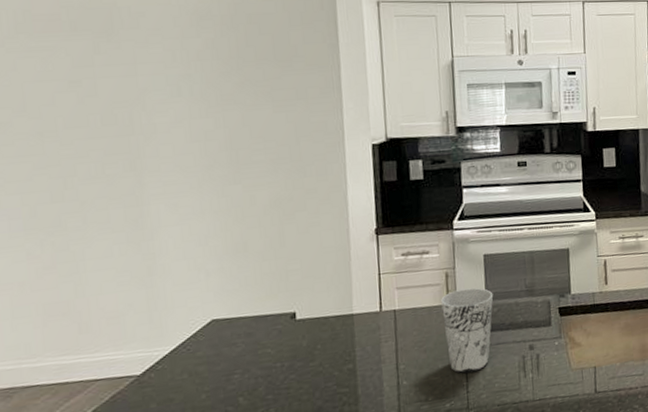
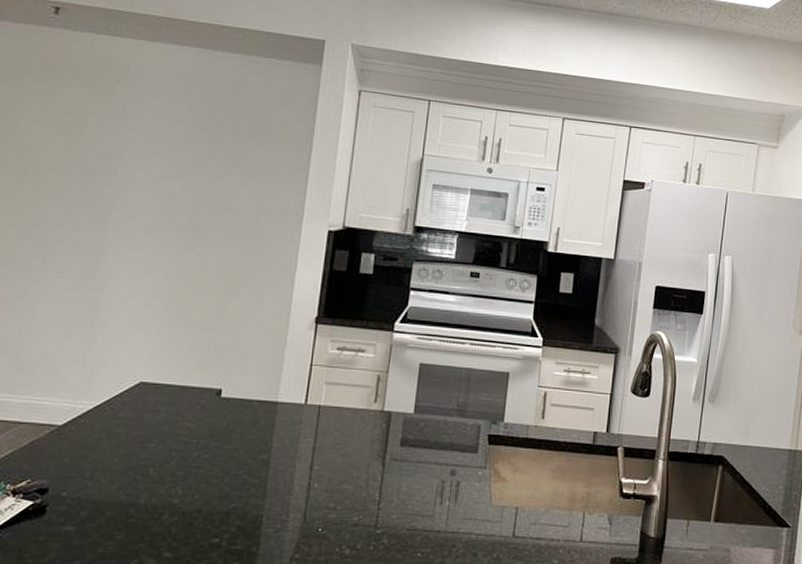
cup: present [441,287,494,374] -> none [365,396,423,488]

